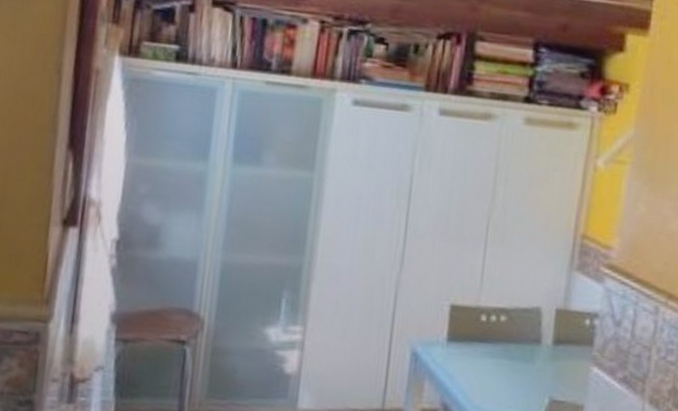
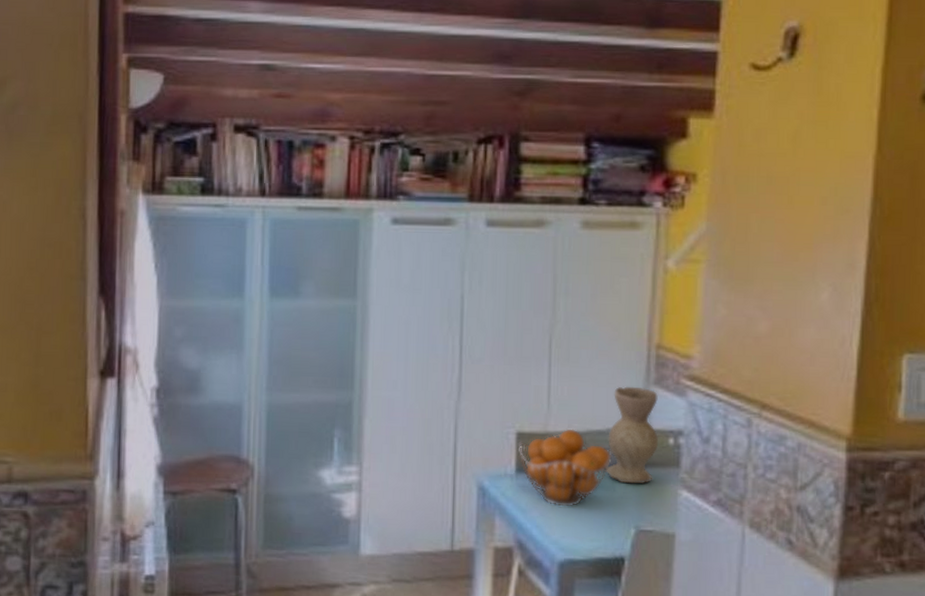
fruit basket: none [450,304,535,376] -> present [518,428,613,507]
vase: none [528,270,579,359] -> present [607,386,658,484]

